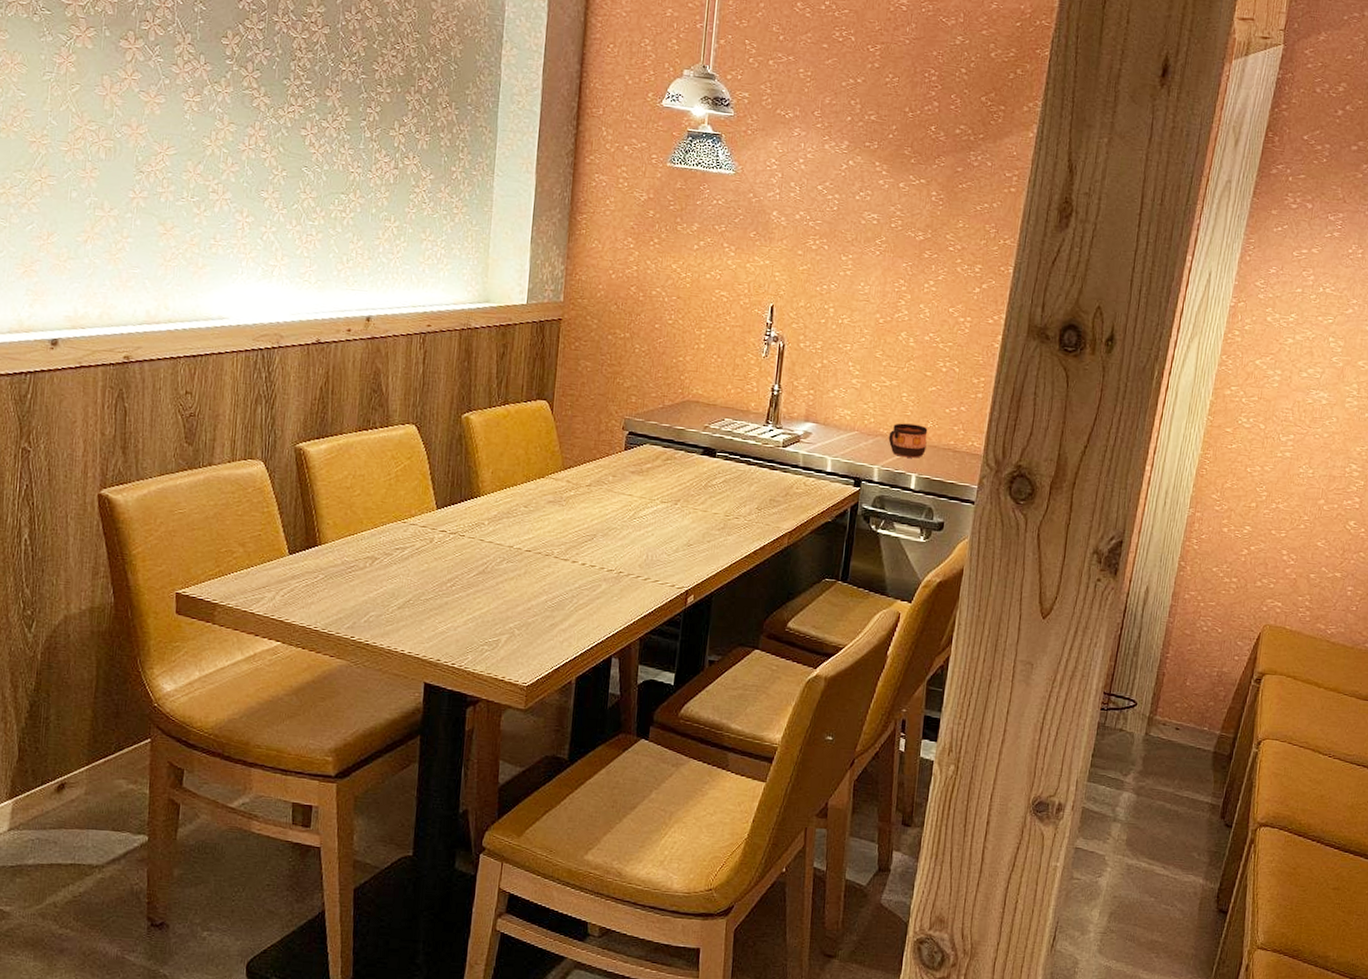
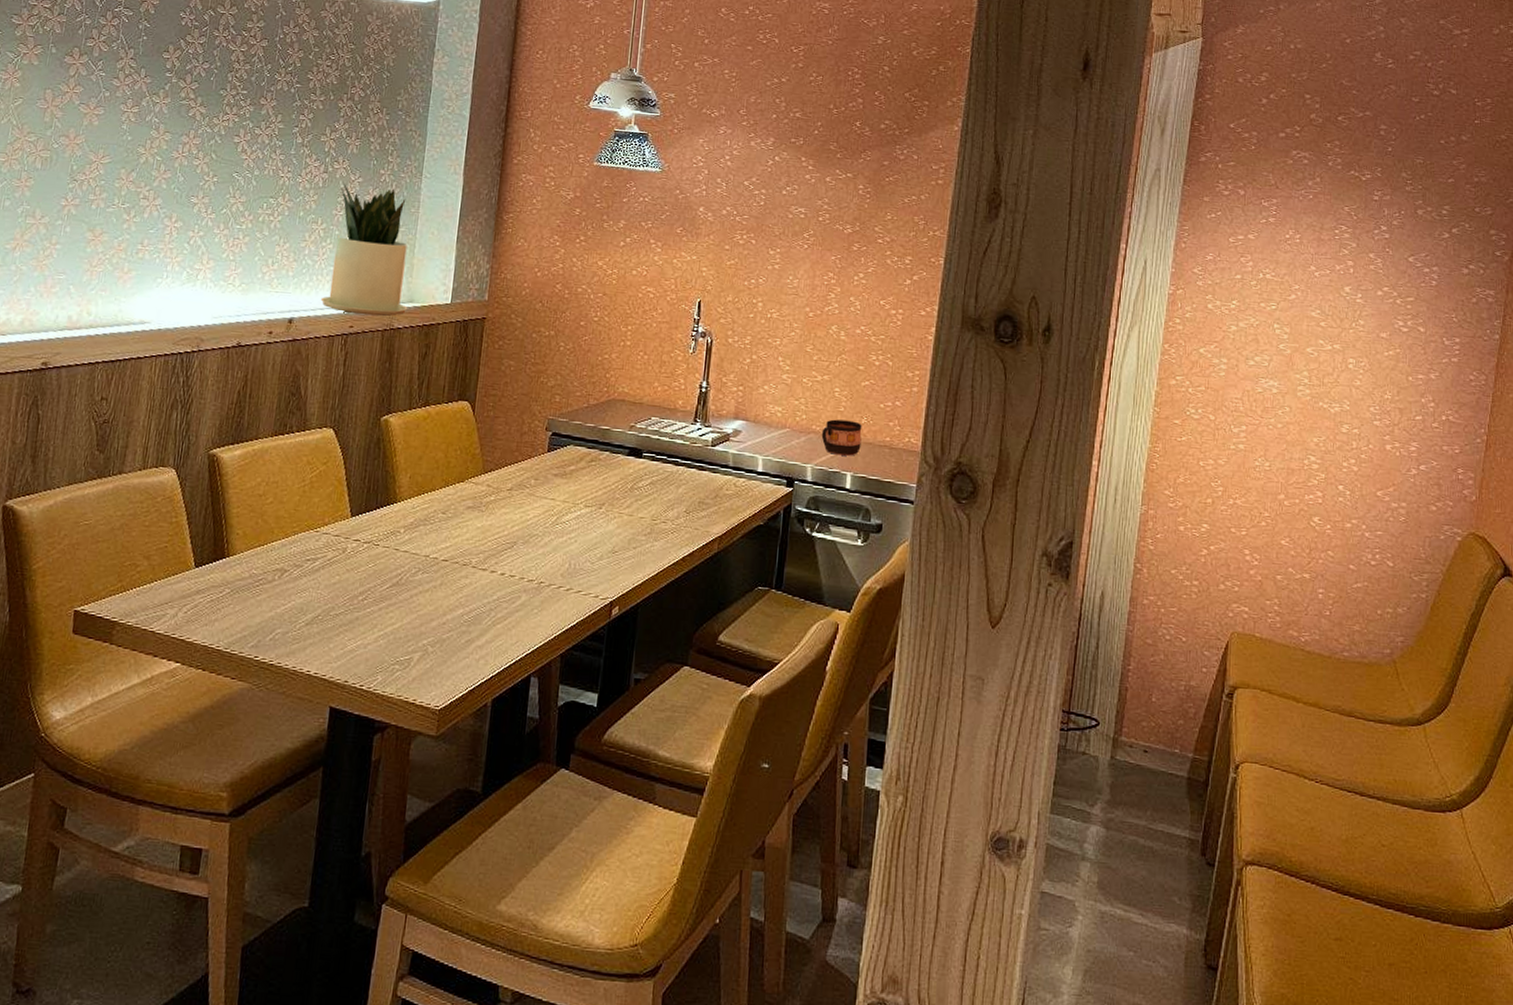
planter: none [397,180,484,316] -> present [320,183,408,317]

